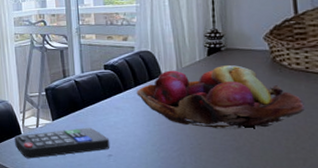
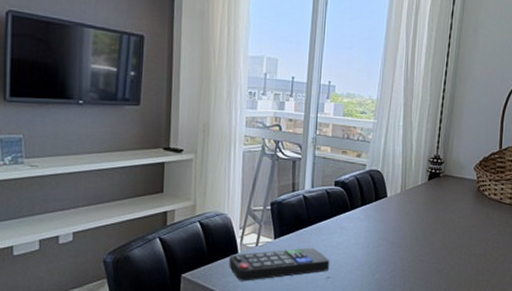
fruit basket: present [137,65,306,129] -> none [362,191,495,253]

